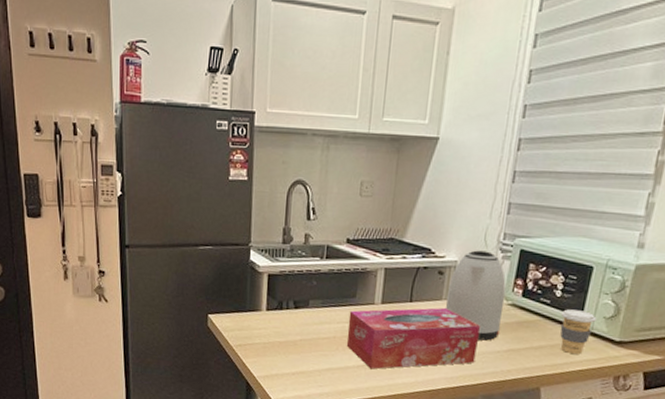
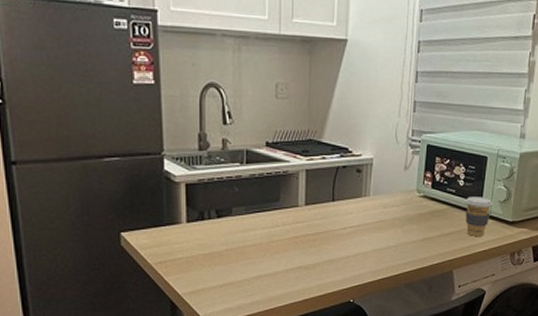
tissue box: present [346,308,480,369] -> none [273,205,398,272]
kettle: present [446,250,506,341] -> none [366,147,418,232]

